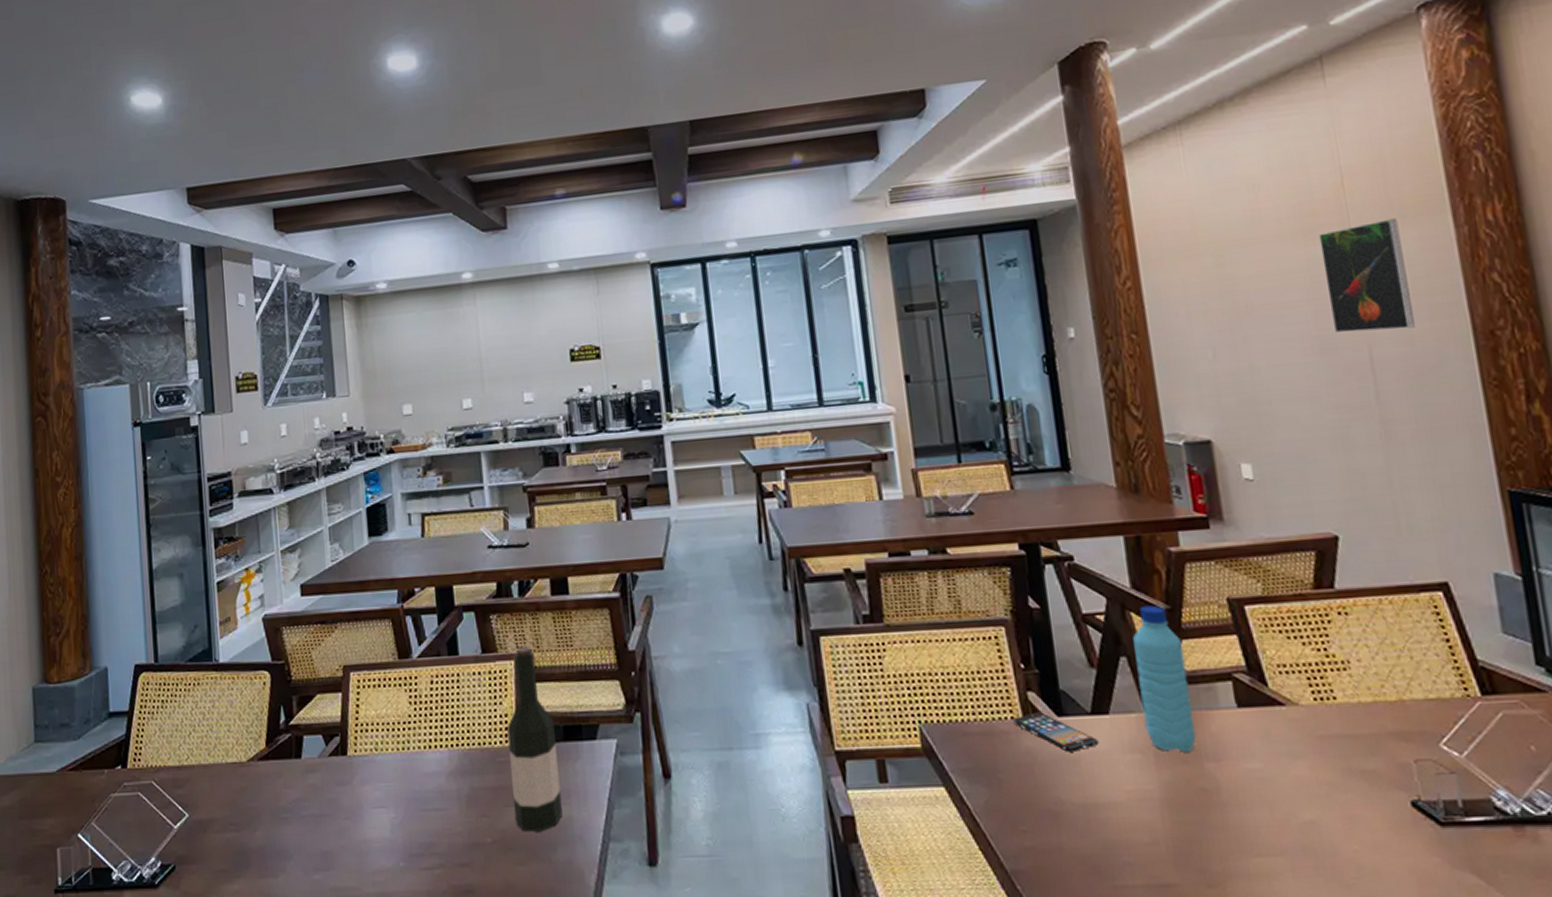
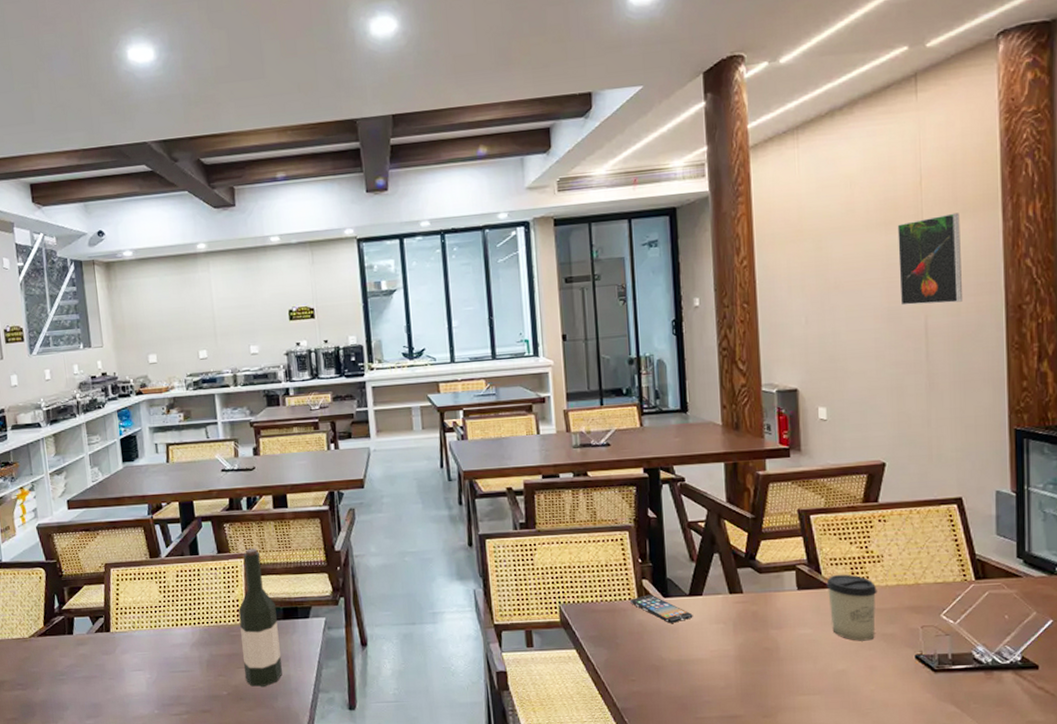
water bottle: present [1133,605,1196,752] -> none [725,515,765,623]
cup: none [1275,686,1351,780] -> present [826,574,877,641]

